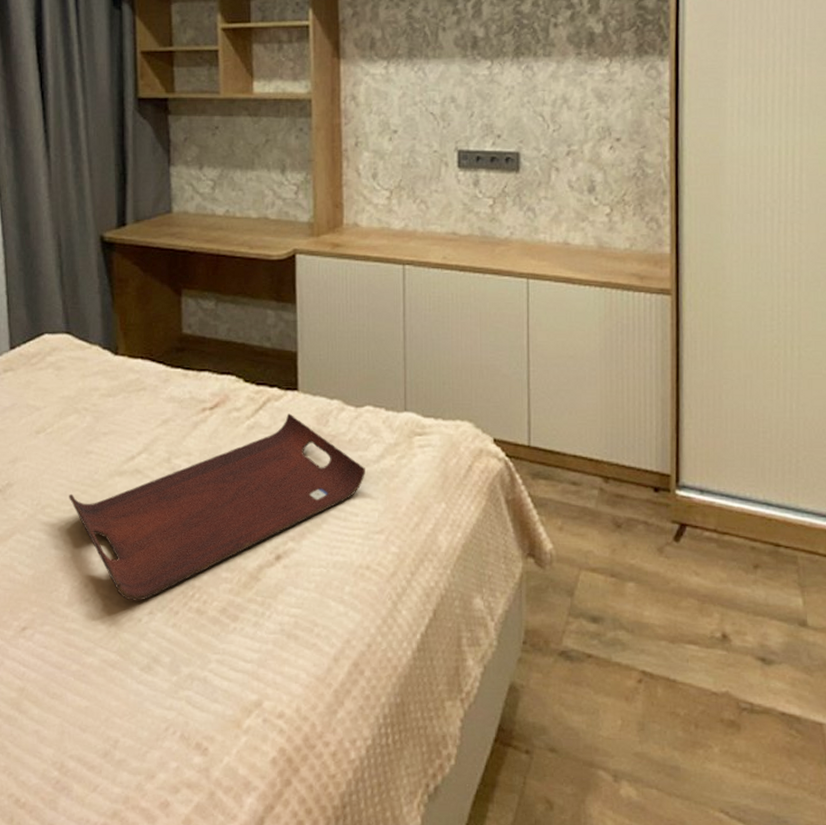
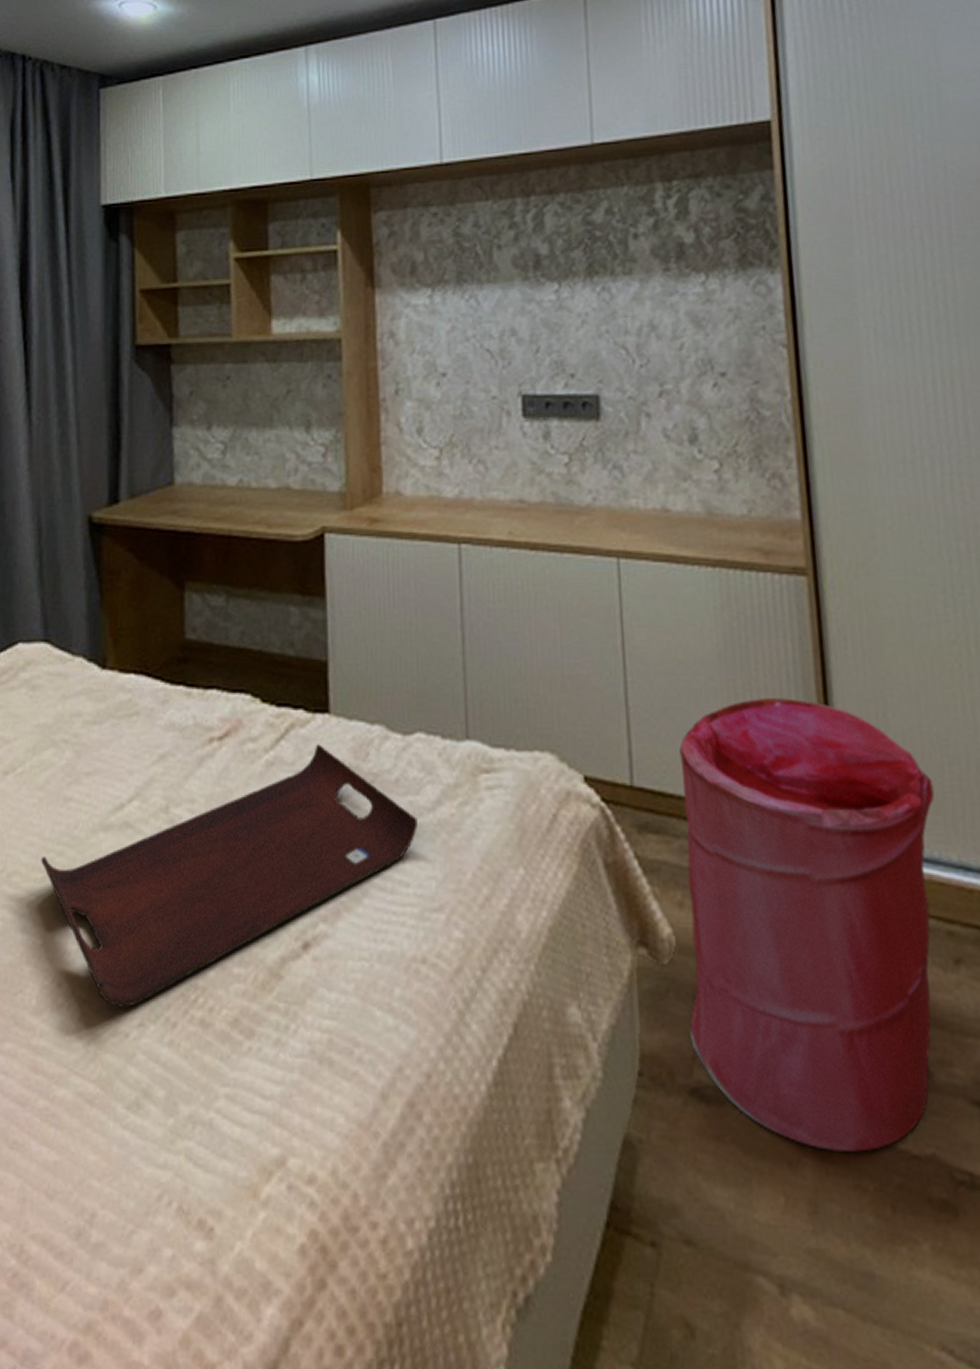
laundry hamper: none [562,384,751,691] -> present [679,698,935,1152]

